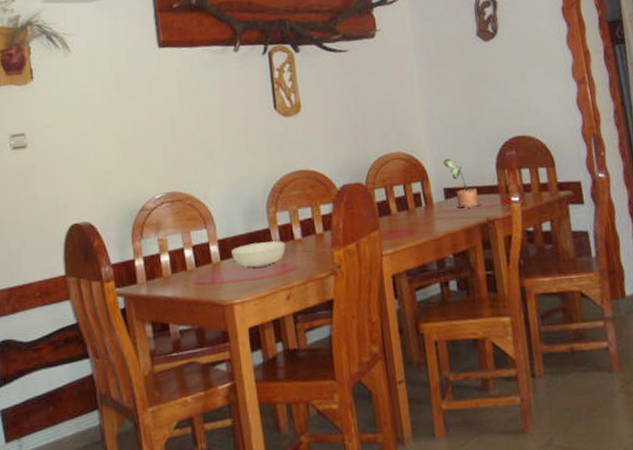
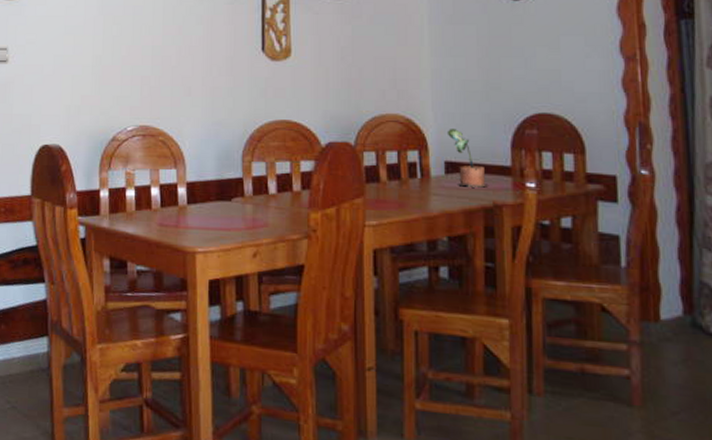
serving bowl: present [231,241,286,268] -> none [199,191,258,218]

